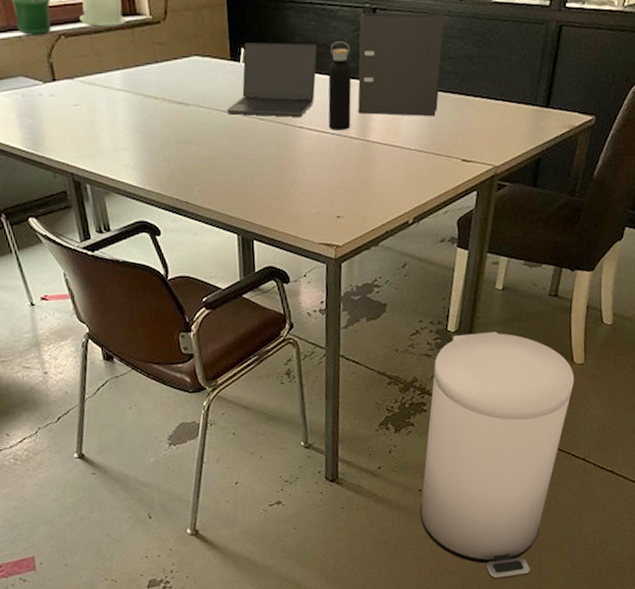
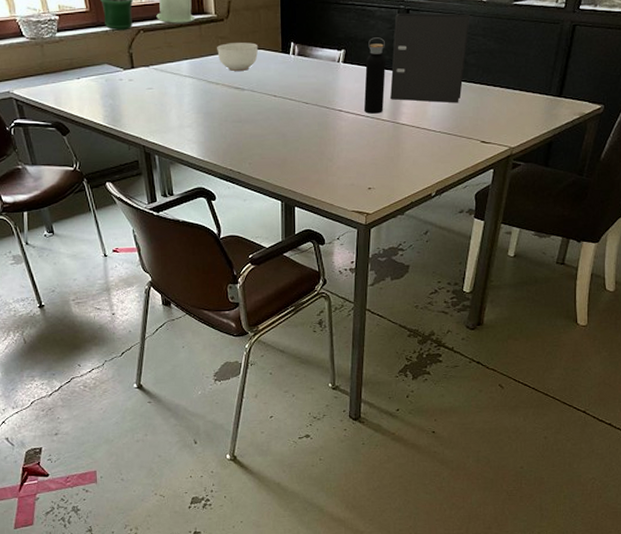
bowl: none [154,49,203,83] -> present [217,42,259,71]
laptop: present [227,42,318,117] -> none [277,37,358,101]
pedal bin: present [420,332,575,580] -> none [432,294,578,517]

